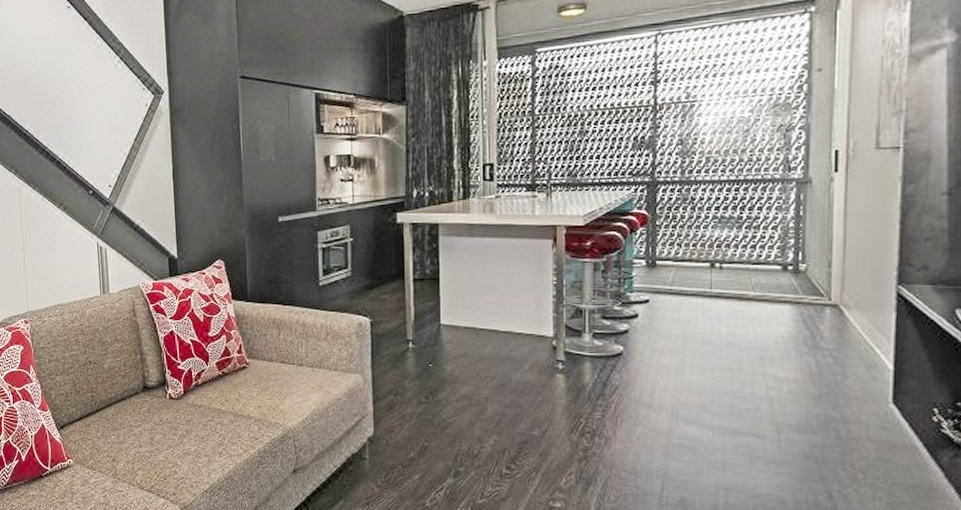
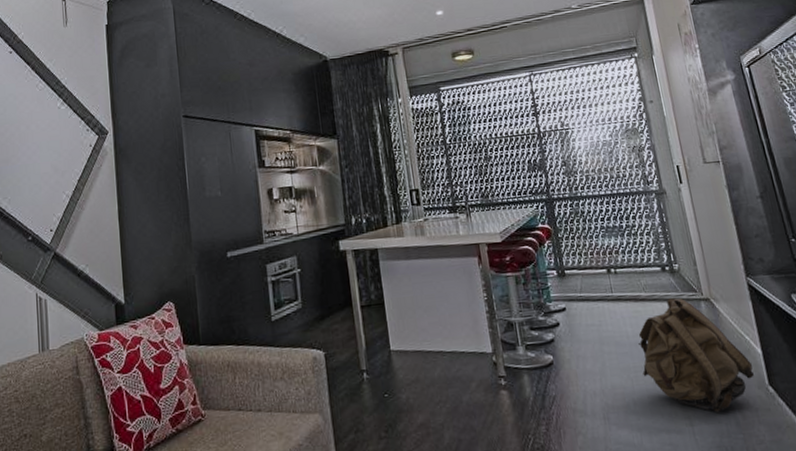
backpack: none [730,301,875,423] -> present [638,298,754,412]

